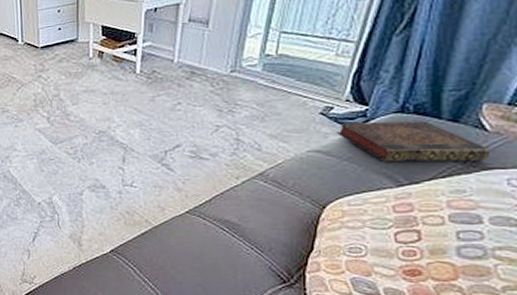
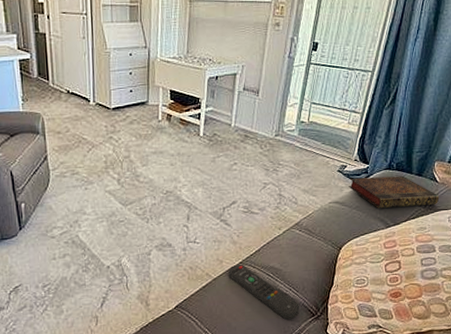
remote control: none [172,213,265,283] -> present [228,264,300,320]

